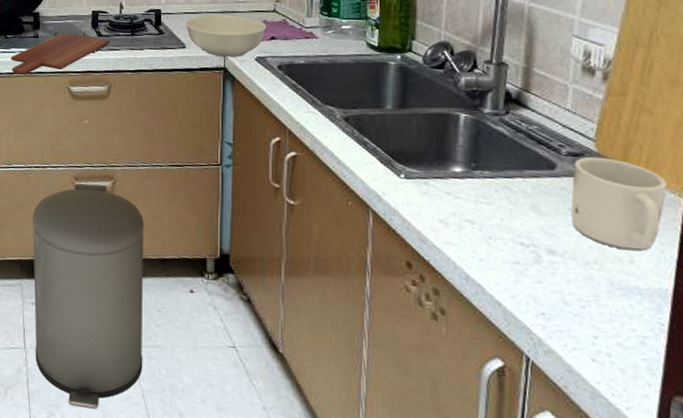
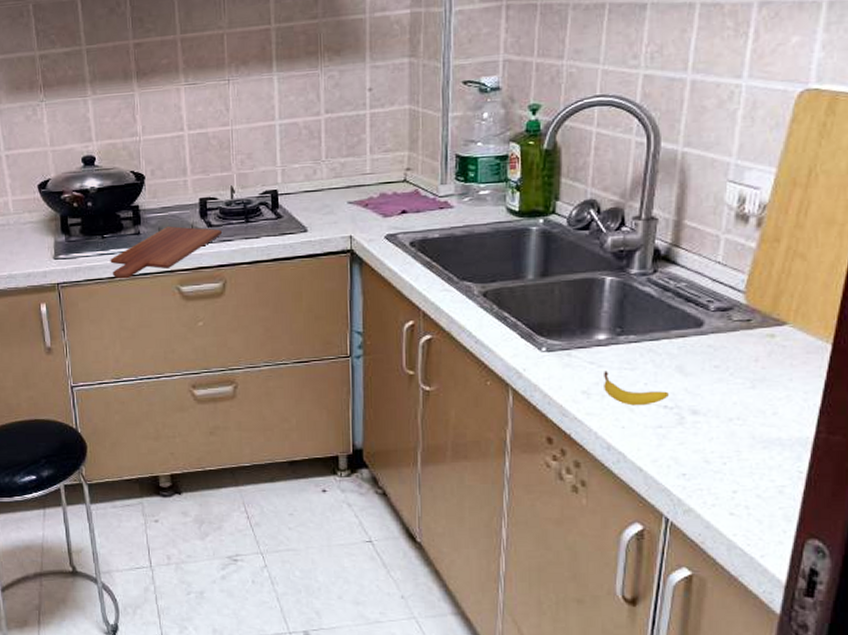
pedal bin: present [32,183,144,409] -> none [148,391,277,619]
bowl: present [186,14,267,58] -> none [306,189,397,239]
fruit: none [460,202,525,241] -> present [604,371,669,406]
mug: present [571,156,667,251] -> none [717,309,815,403]

